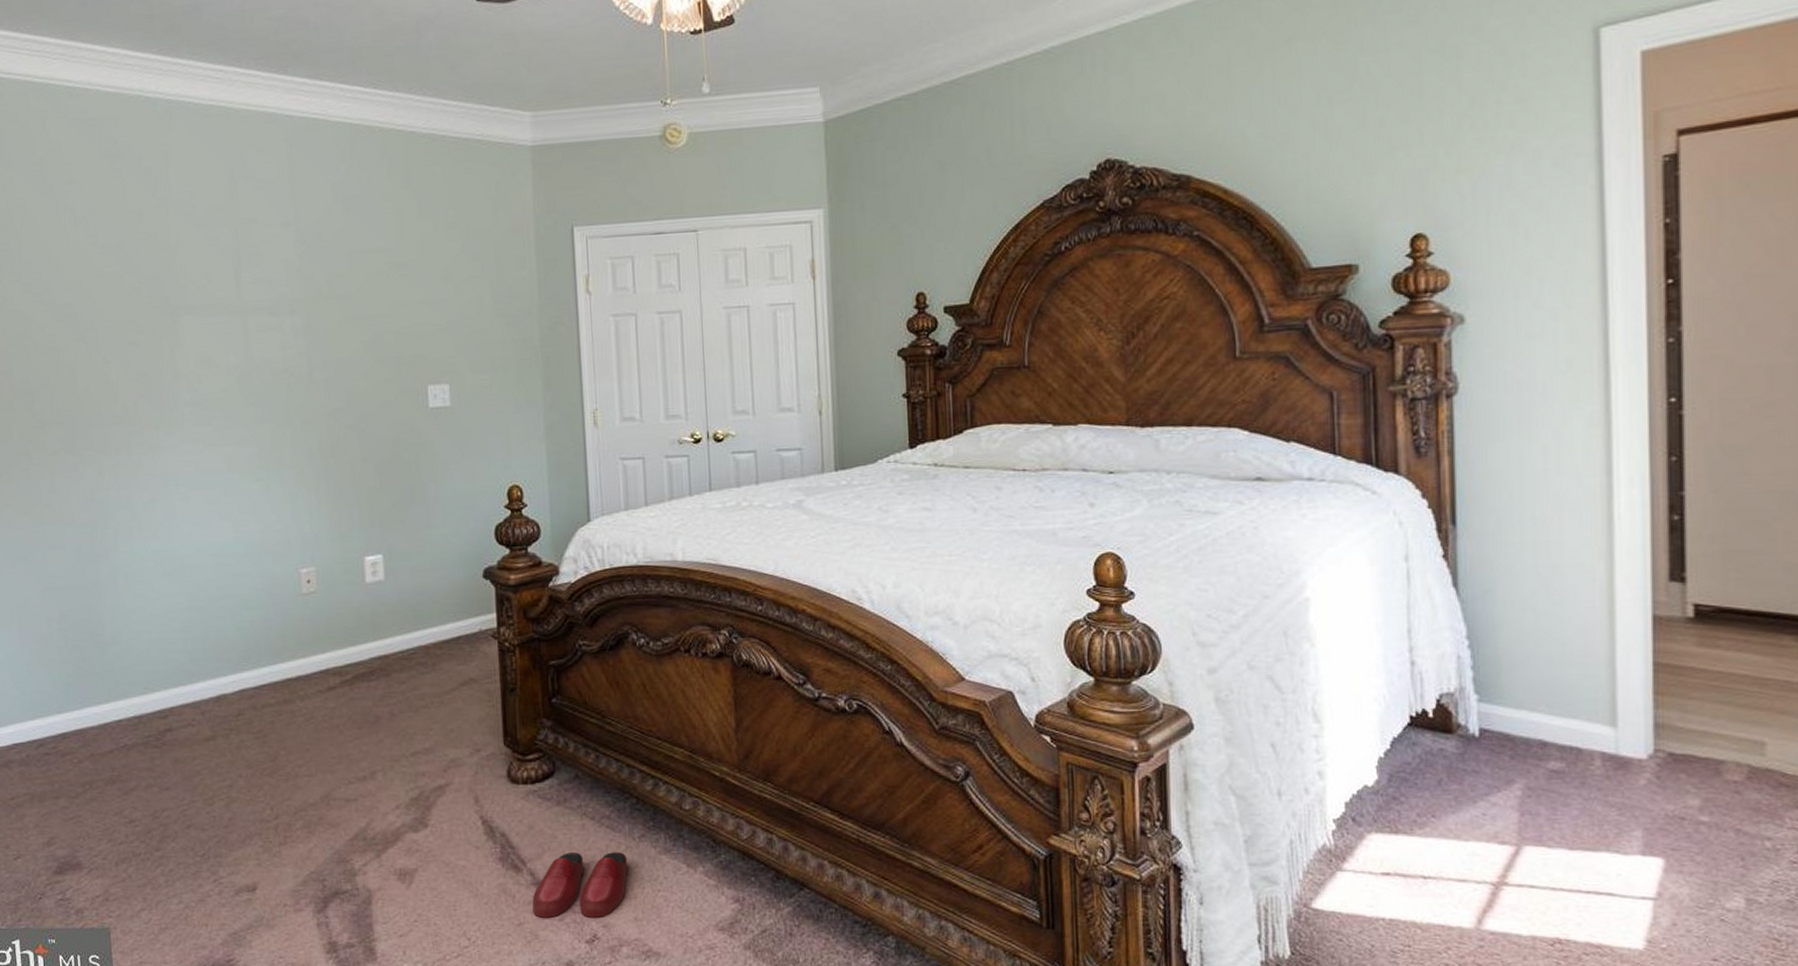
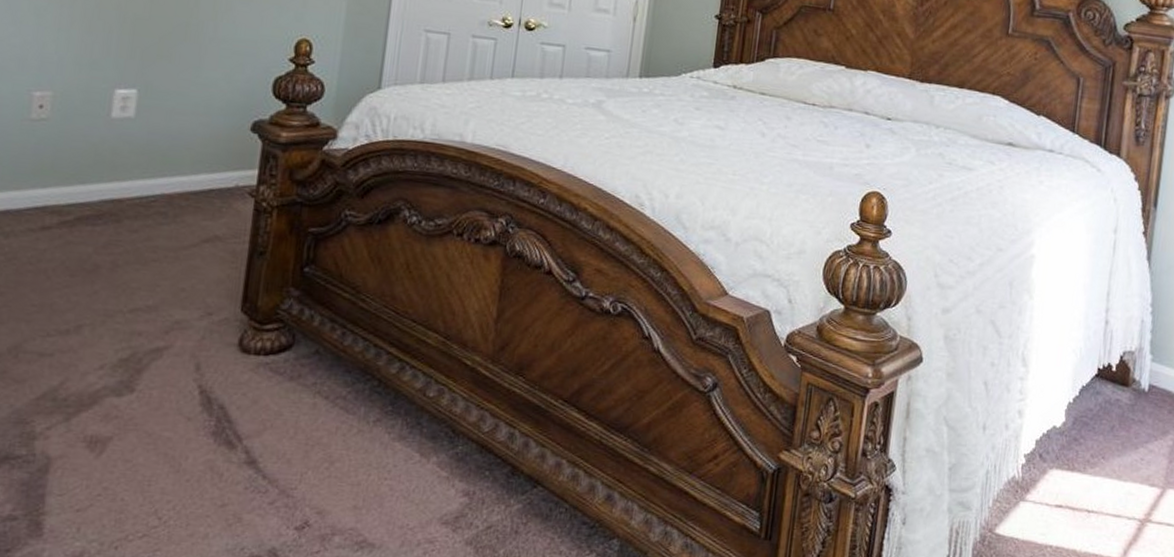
slippers: present [532,852,627,919] -> none [240,432,357,504]

